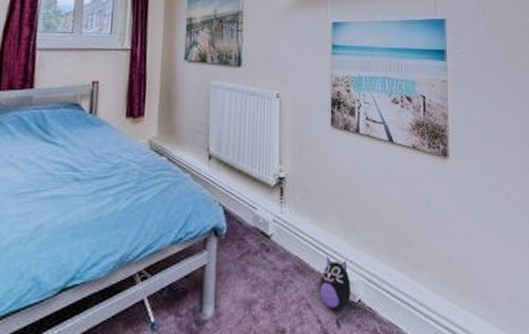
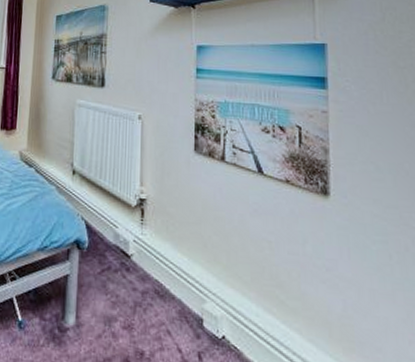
plush toy: present [319,256,358,311] -> none [180,284,222,343]

